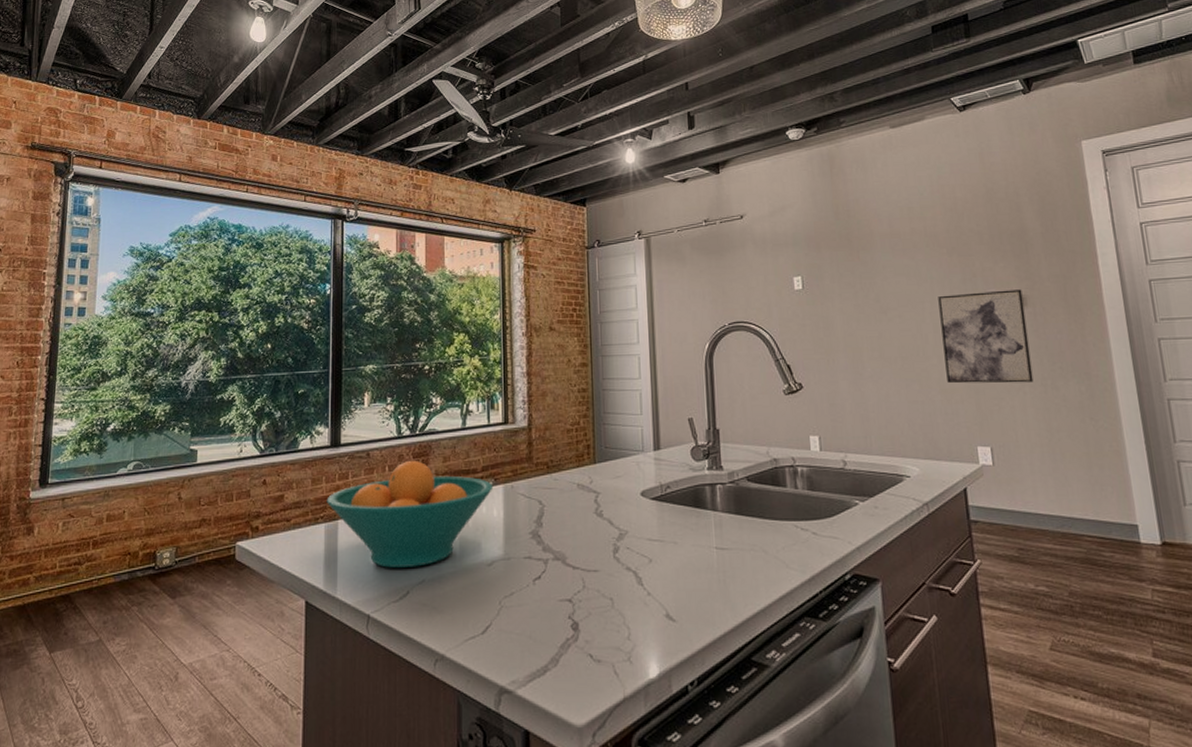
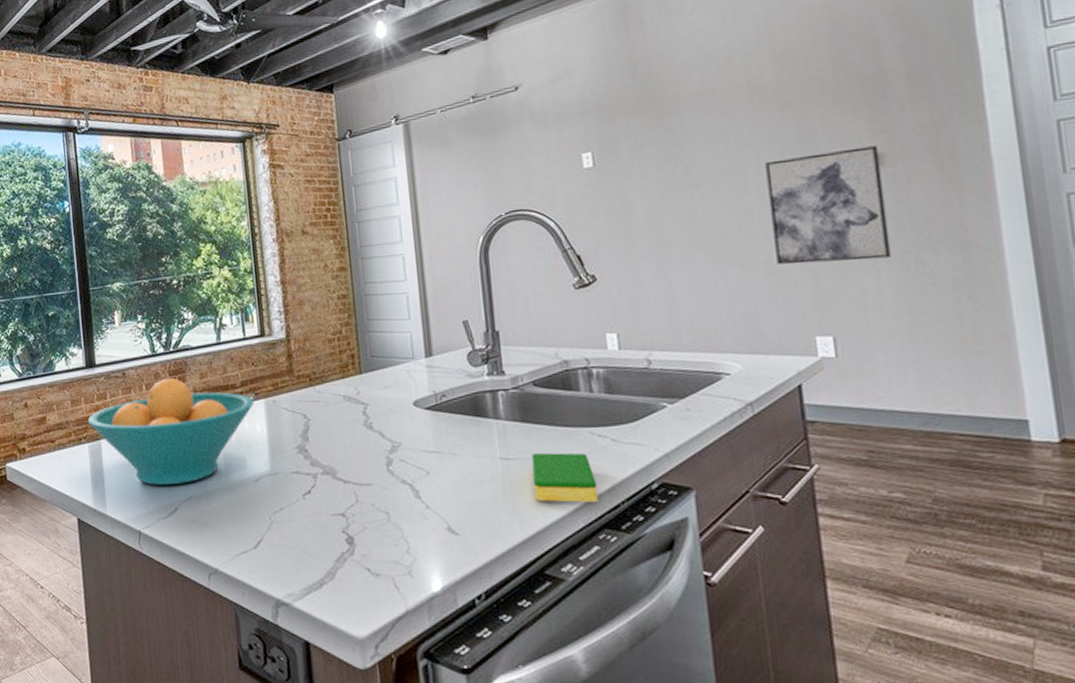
dish sponge: none [743,544,800,592] -> present [531,452,598,503]

